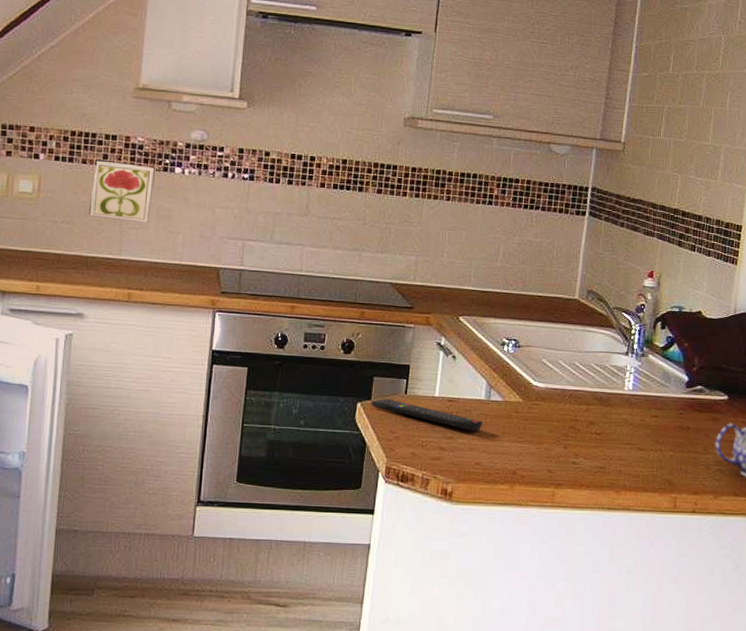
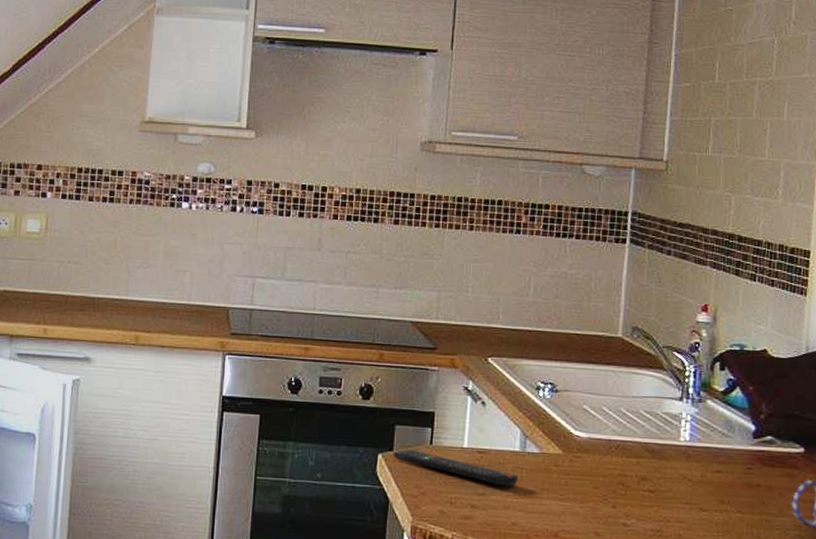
decorative tile: present [88,159,156,224] -> none [95,196,163,262]

